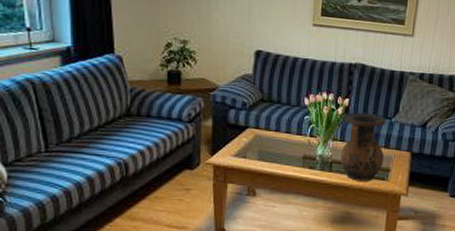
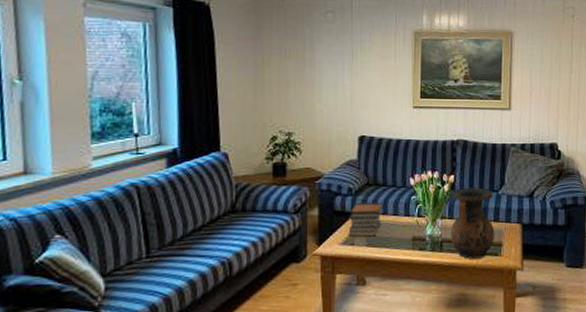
book stack: none [240,117,276,152] -> present [348,202,382,237]

